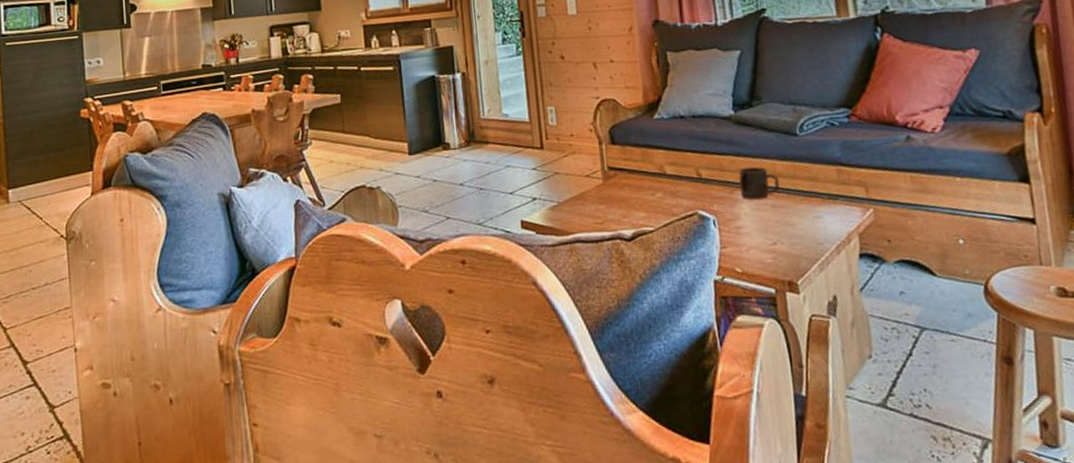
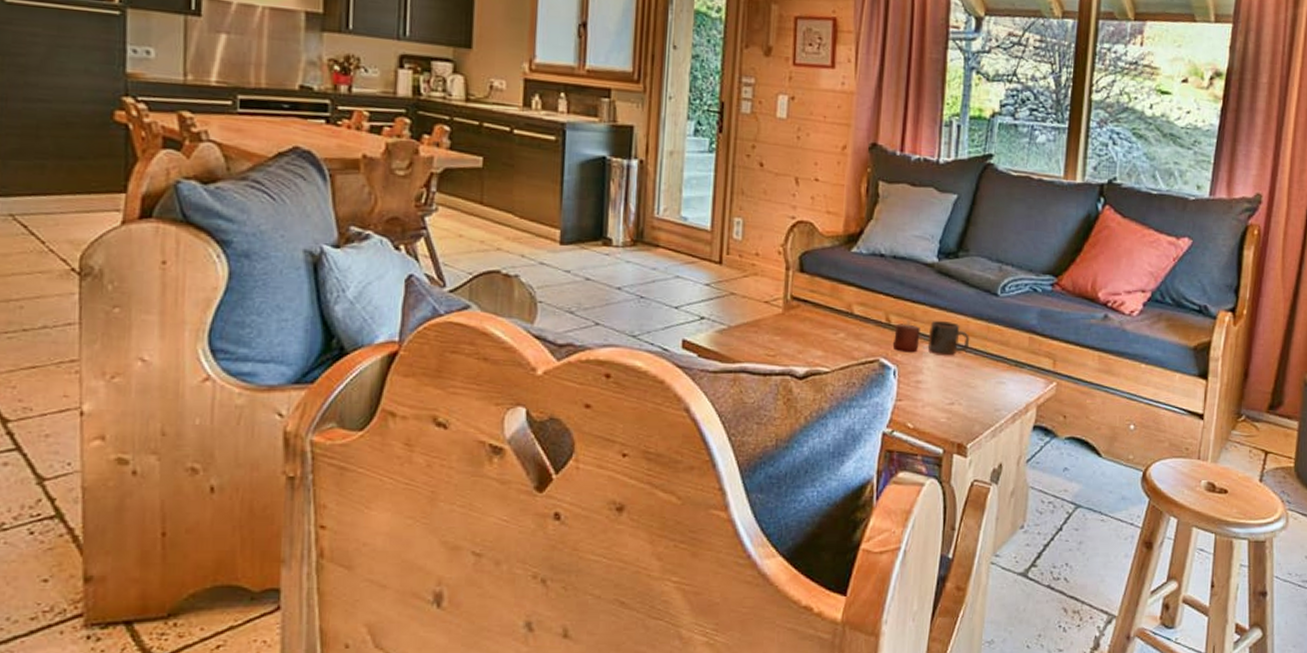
candle: none [707,171,732,203] -> present [893,320,920,353]

